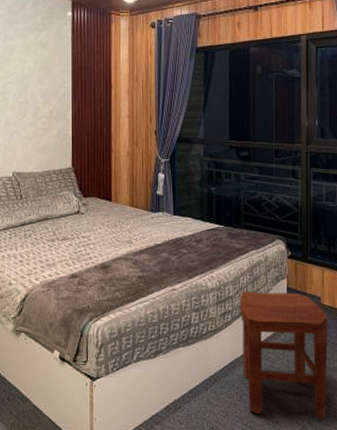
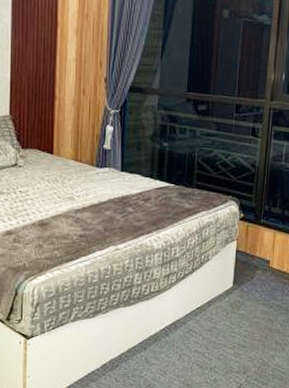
stool: present [239,291,328,420] -> none [184,252,275,379]

